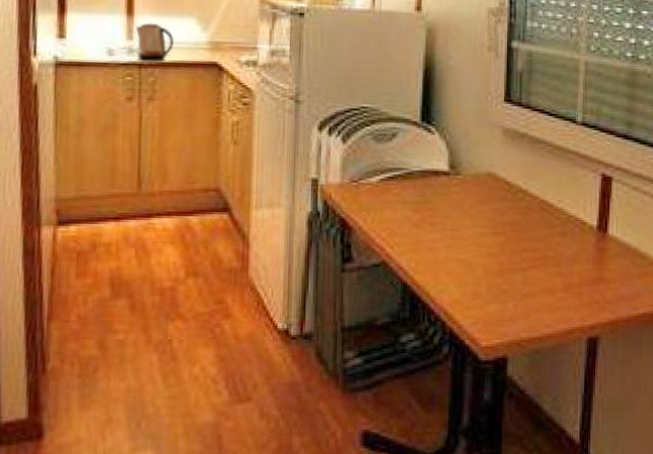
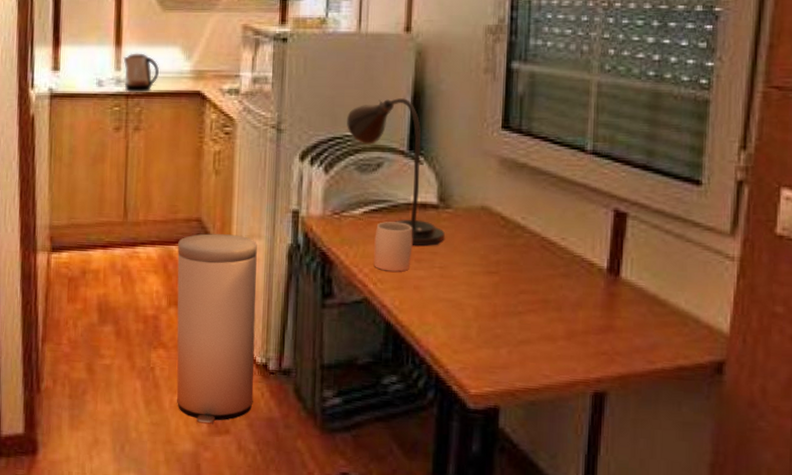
pedal bin: none [195,203,277,393] -> present [176,233,257,424]
desk lamp: none [363,72,456,210] -> present [347,98,445,246]
mug: none [390,188,427,235] -> present [374,221,413,272]

